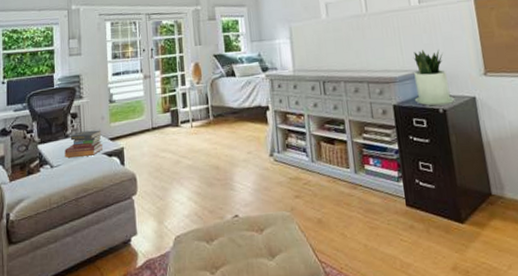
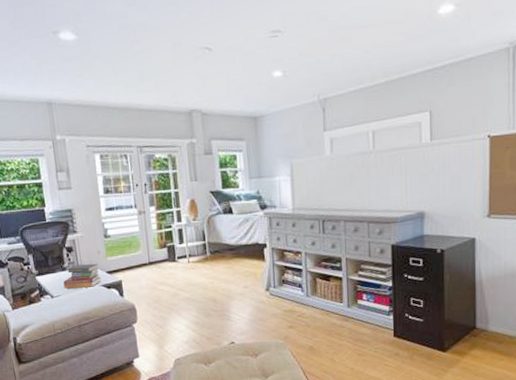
planter: present [413,50,455,106] -> none [413,190,454,247]

